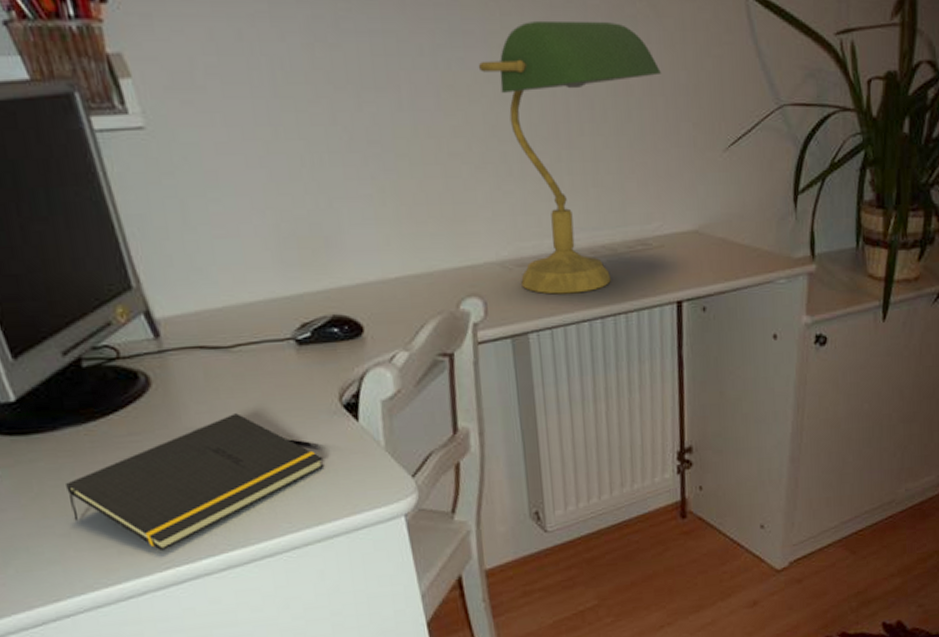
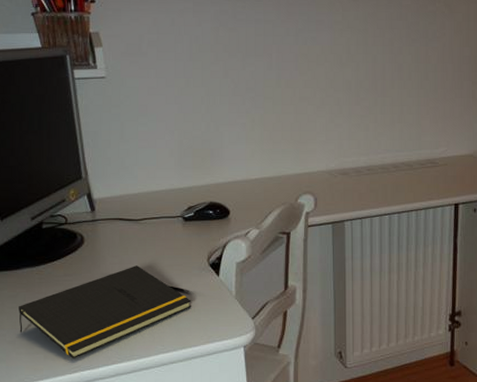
desk lamp: present [478,20,661,295] -> none [325,14,451,195]

